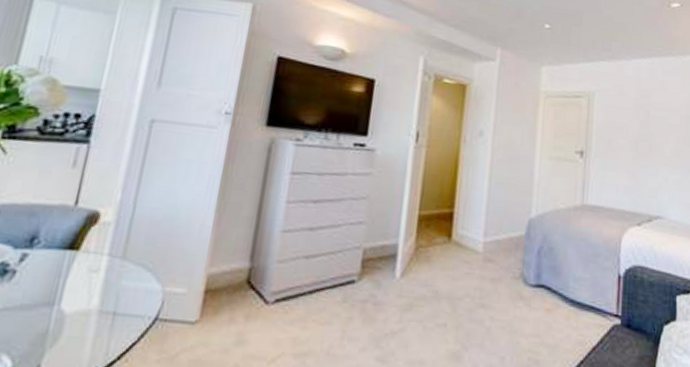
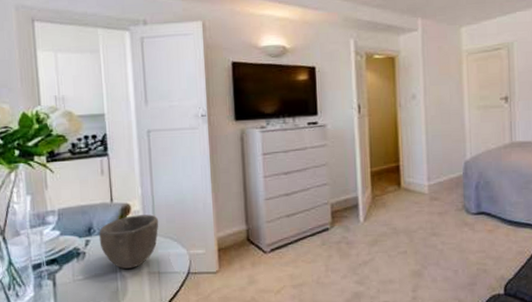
bowl: none [41,227,135,303] -> present [99,214,159,269]

